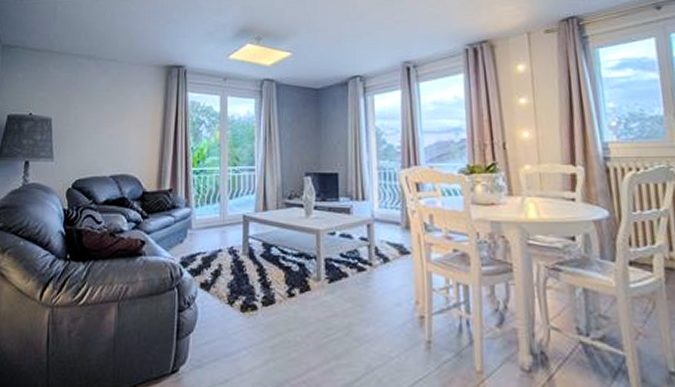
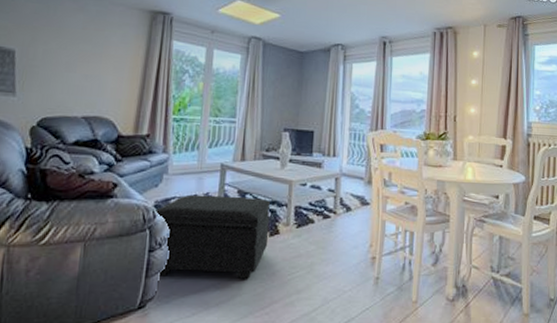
footstool: none [179,249,299,343] -> present [153,194,270,280]

